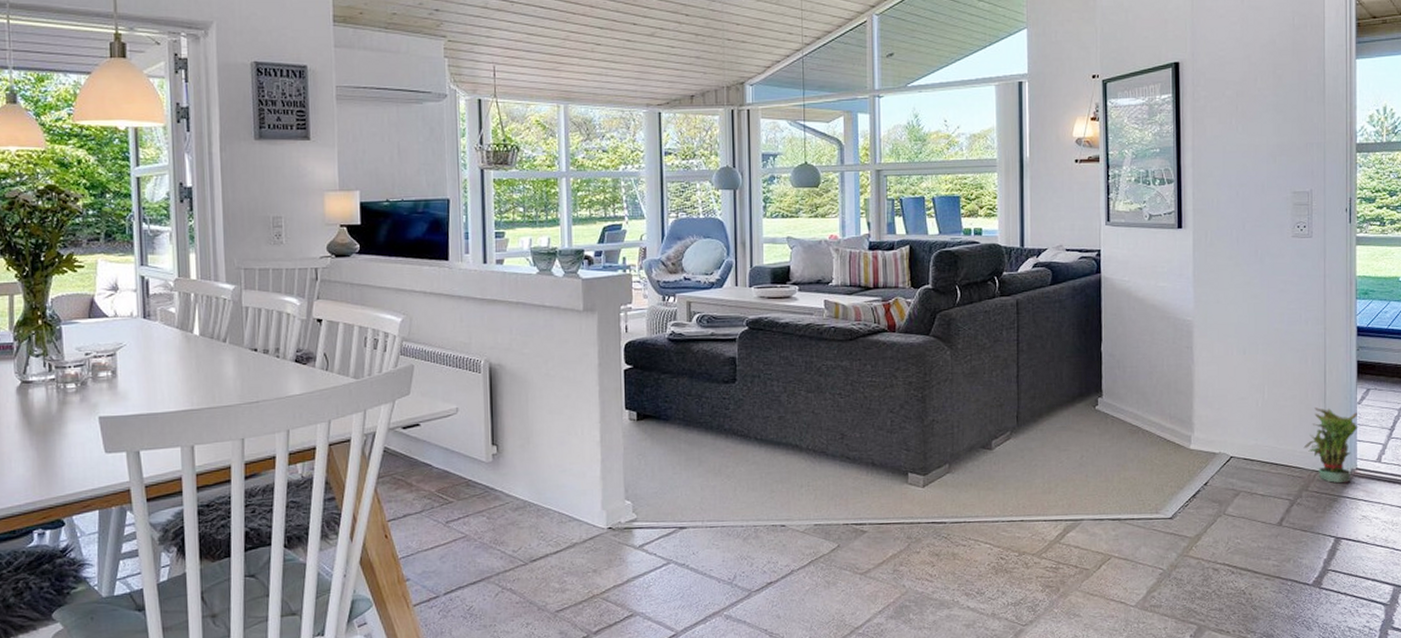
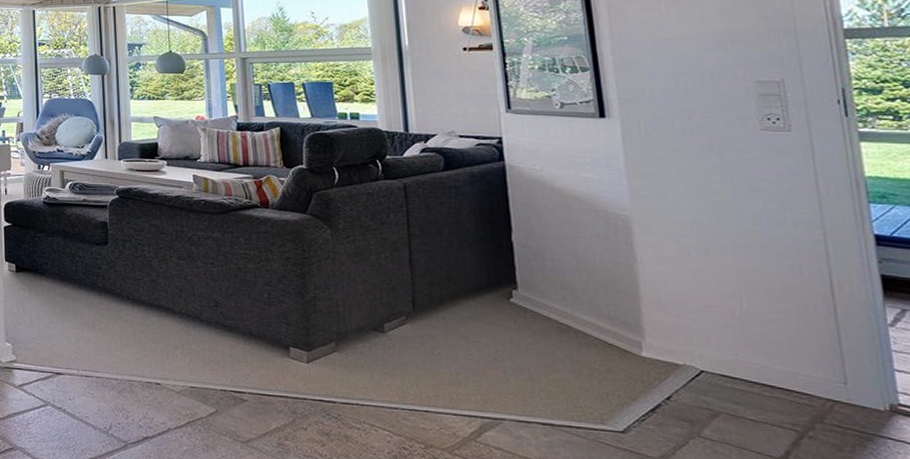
potted plant: present [1303,408,1358,484] -> none [810,325,895,421]

